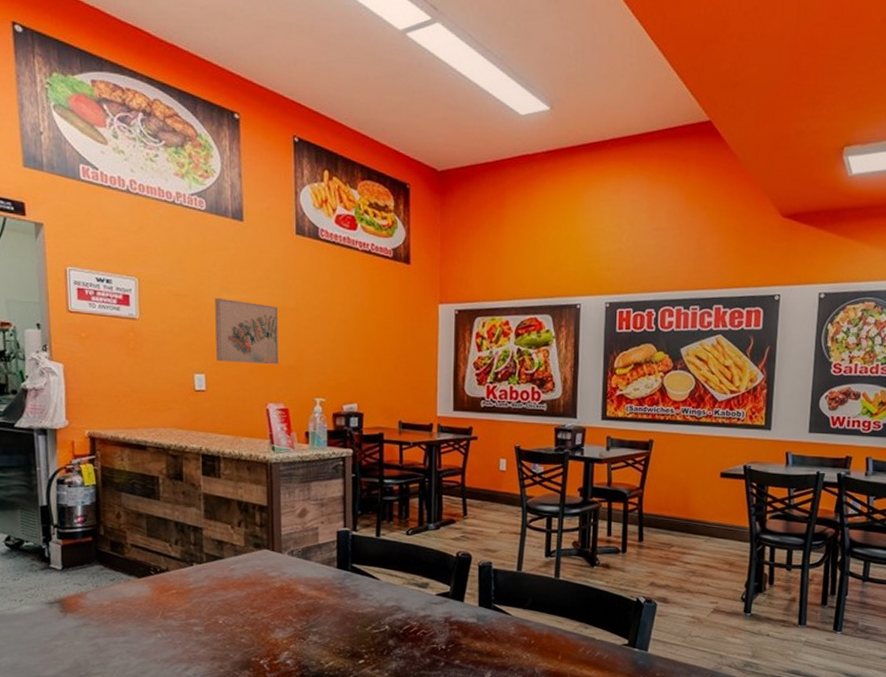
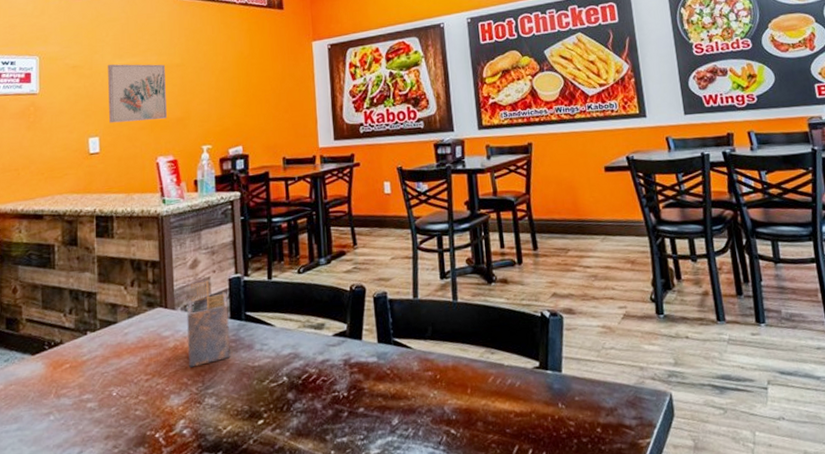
napkin holder: none [294,530,335,607] -> present [187,280,230,368]

